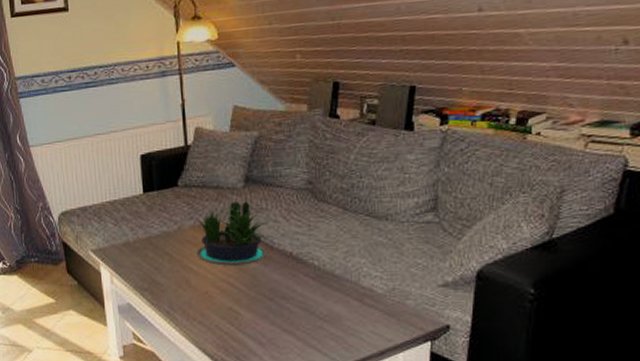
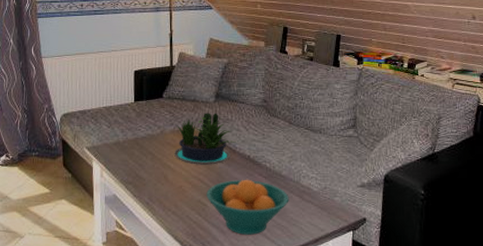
fruit bowl: none [238,281,345,347] -> present [206,179,289,235]

